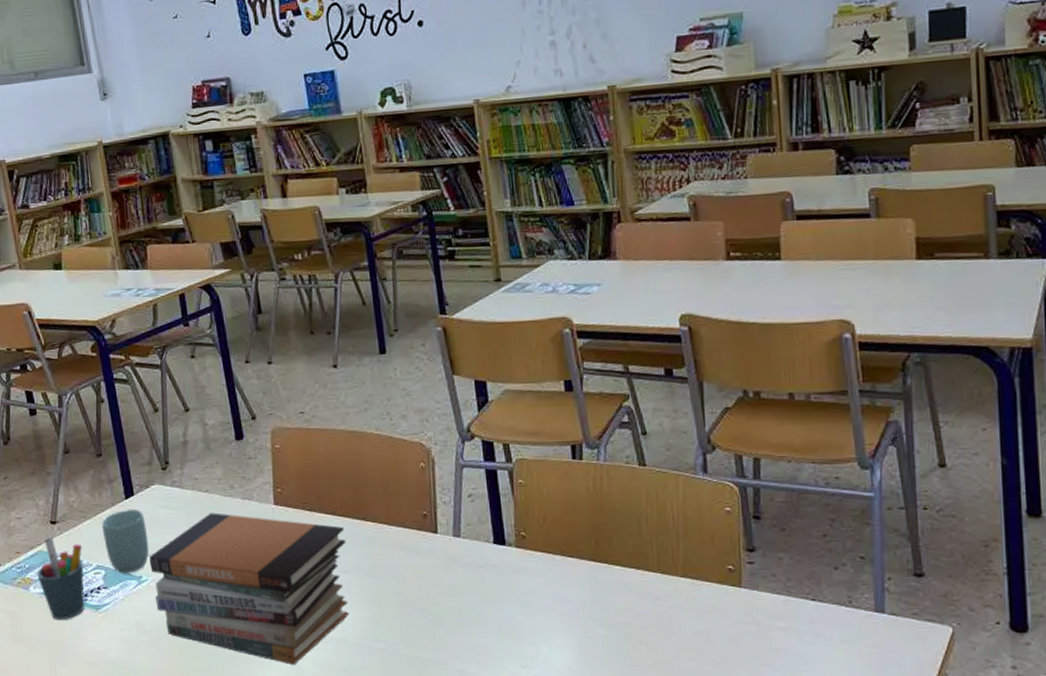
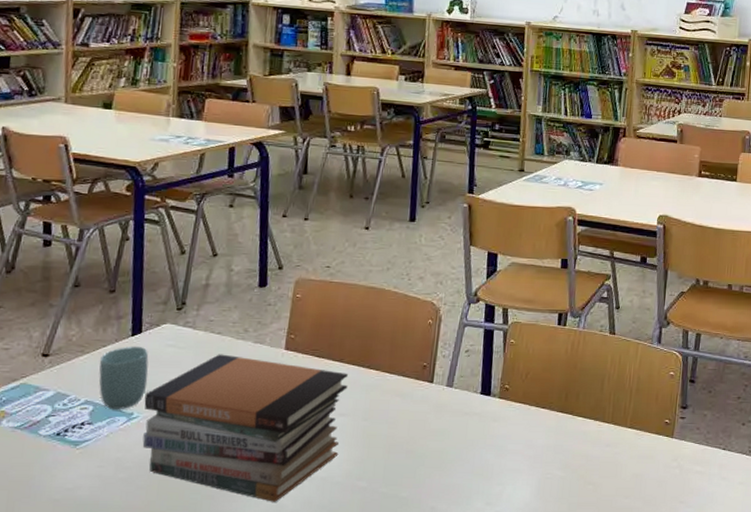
pen holder: present [37,536,85,620] -> none [14,369,73,456]

